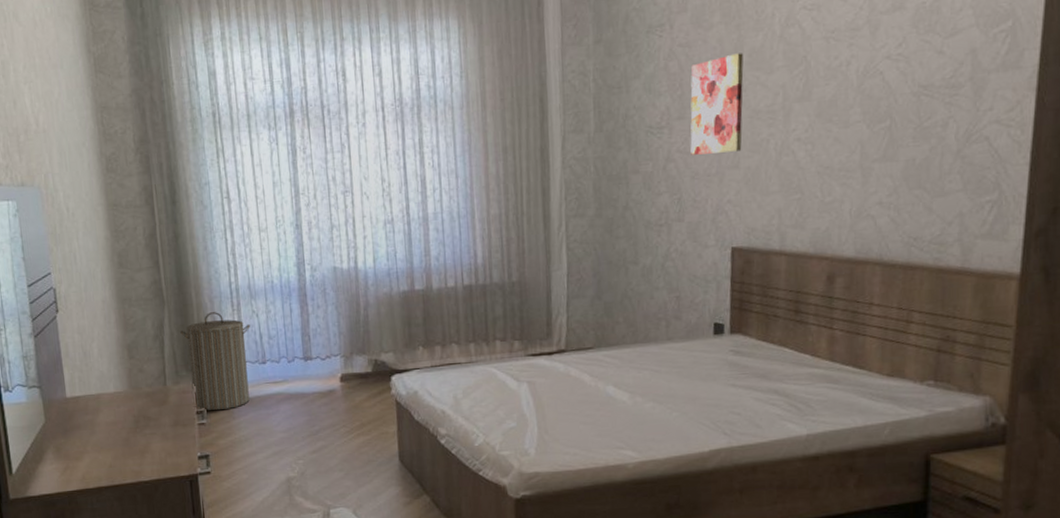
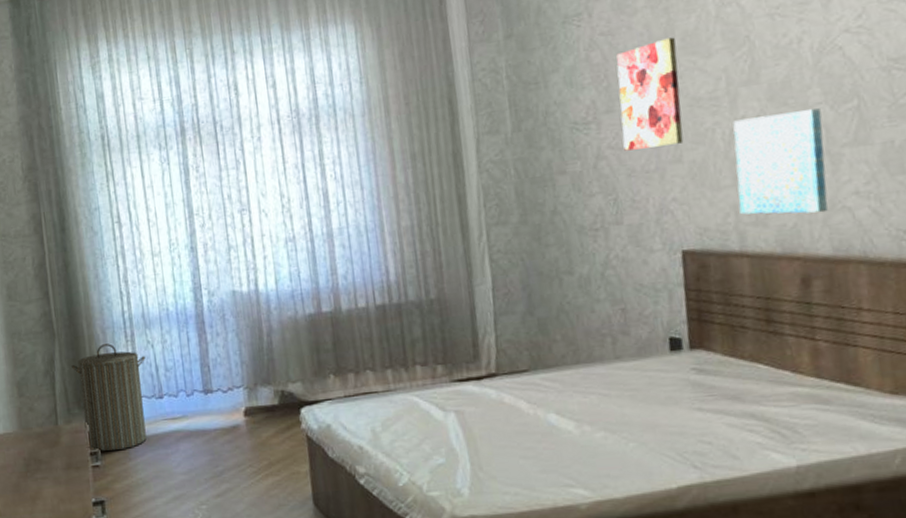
wall art: none [782,126,859,220] -> present [733,108,828,215]

